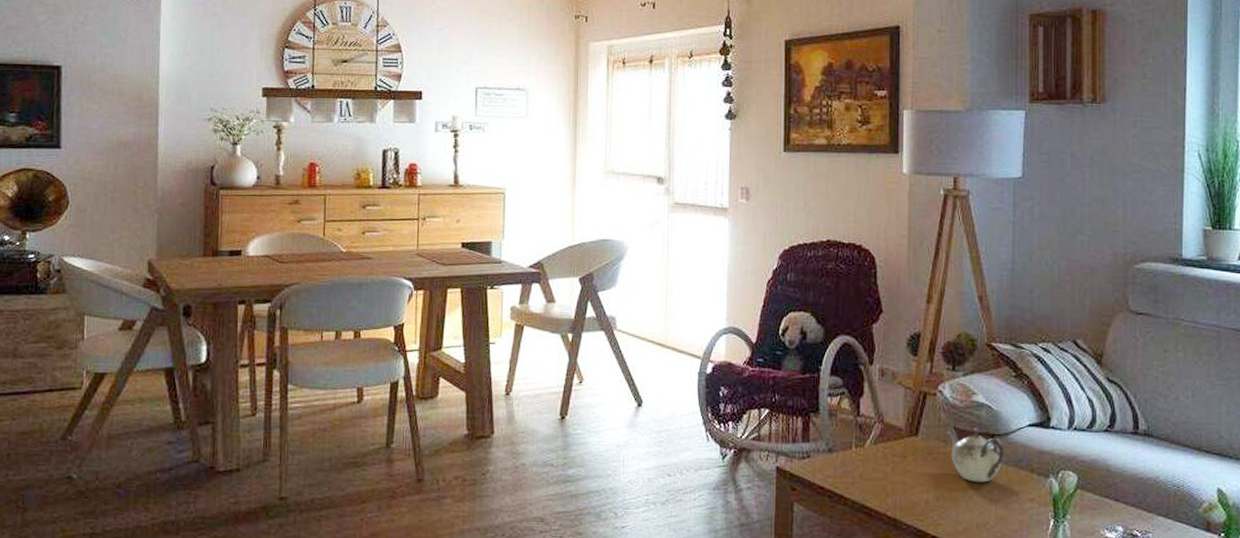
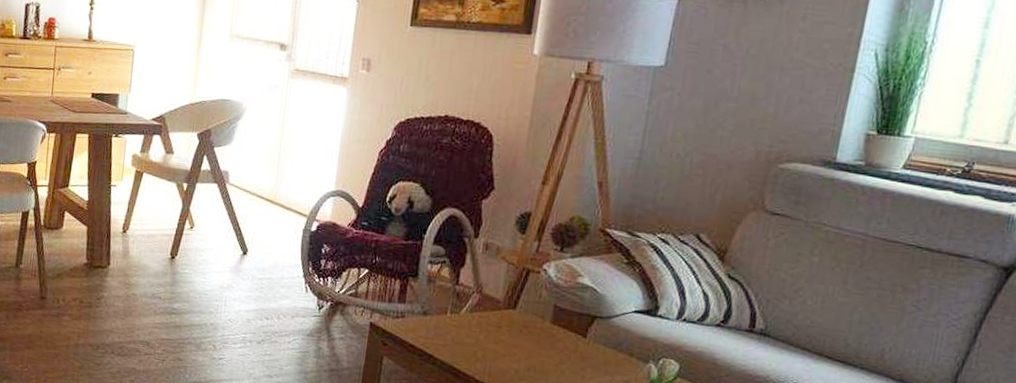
teapot: present [946,427,1004,483] -> none [545,305,605,360]

